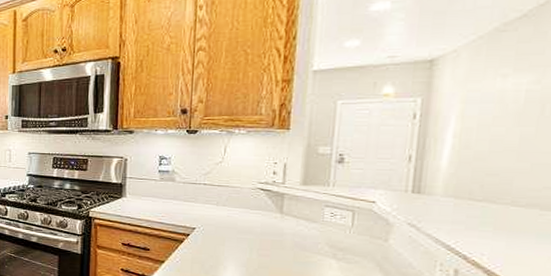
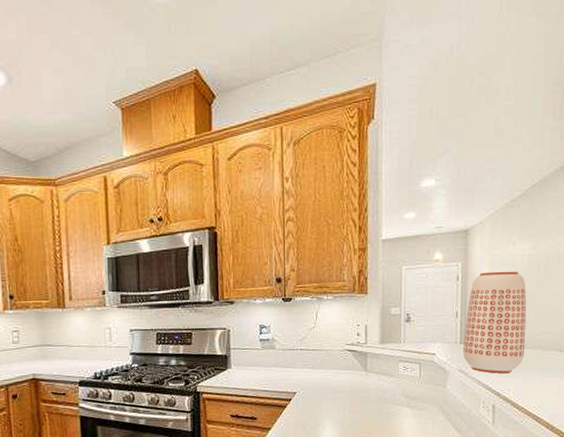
vase: none [415,110,520,234] -> present [463,271,527,374]

